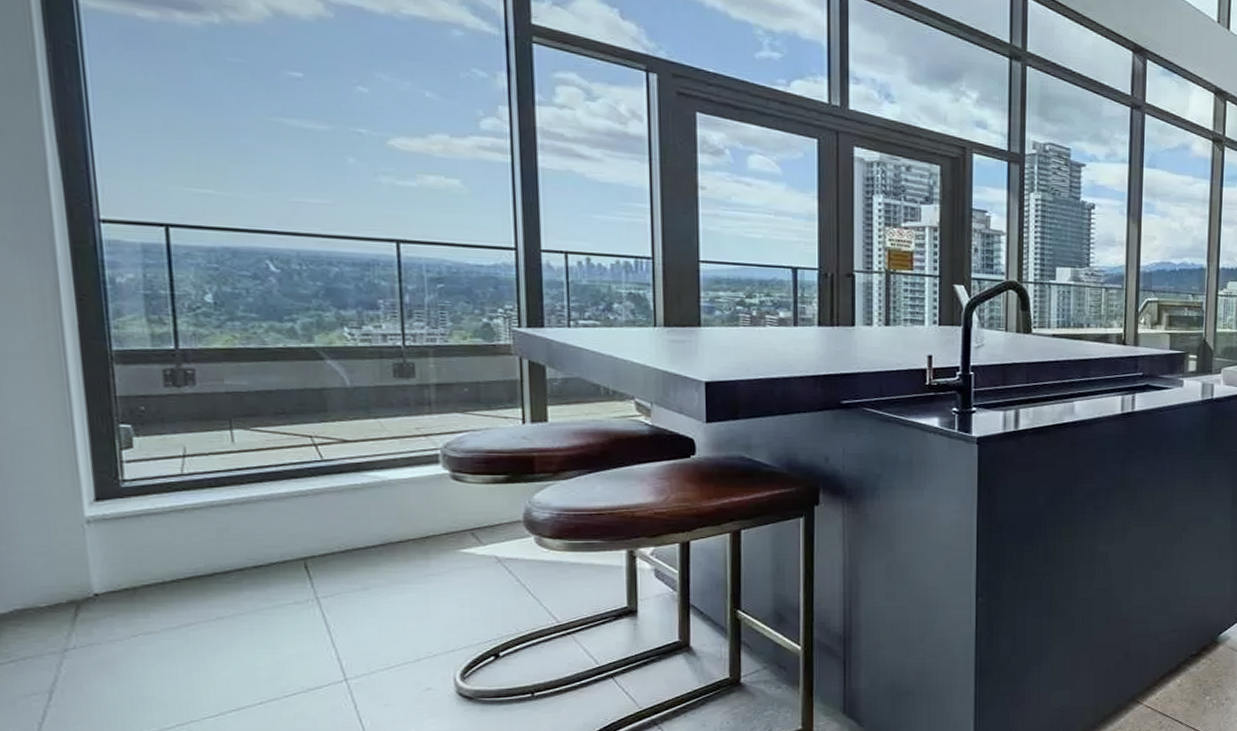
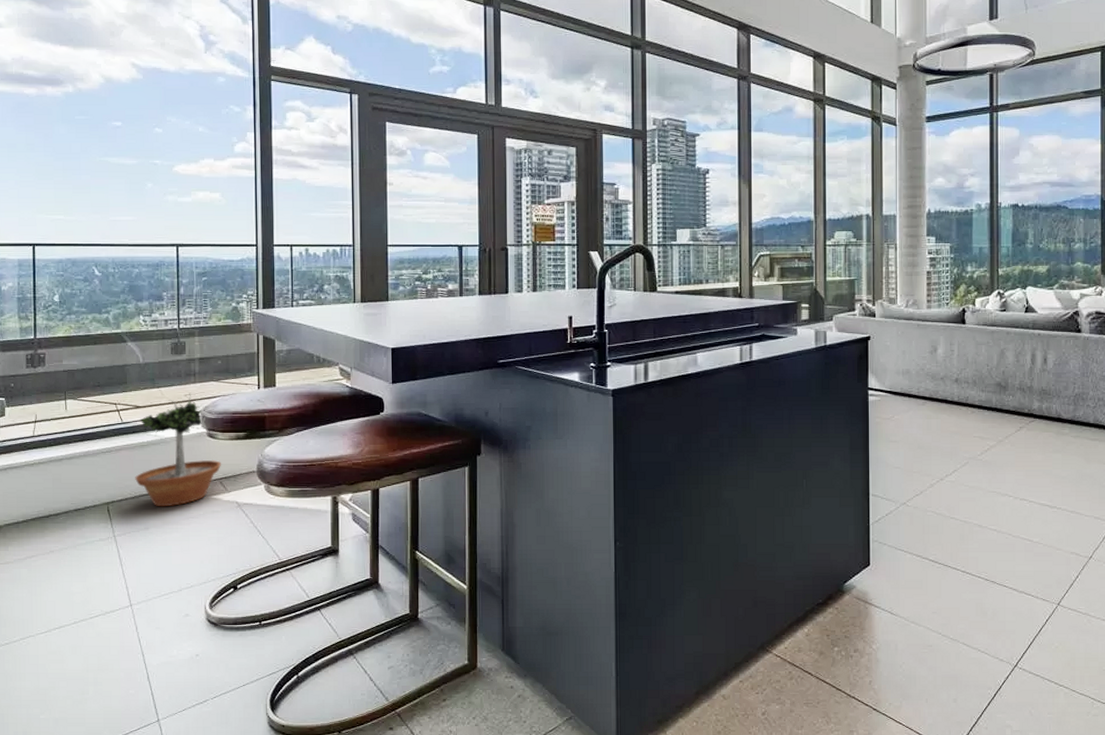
potted tree: none [345,426,472,563] -> present [135,393,221,507]

